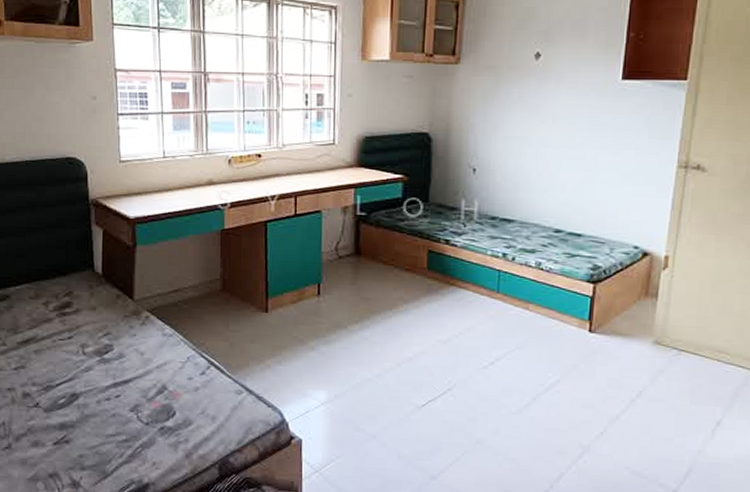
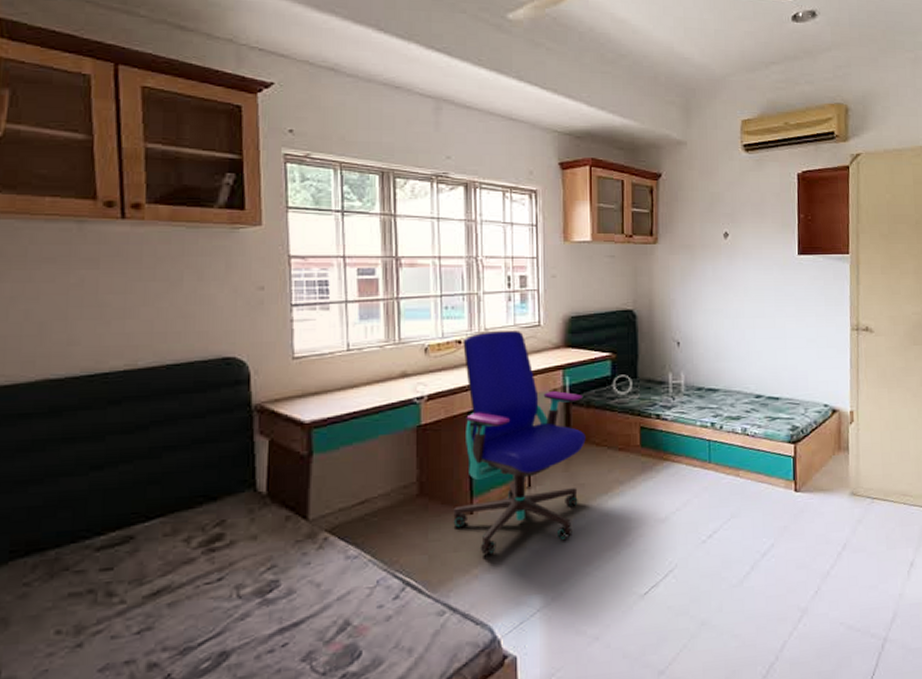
office chair: none [251,146,374,350] -> present [453,330,586,555]

